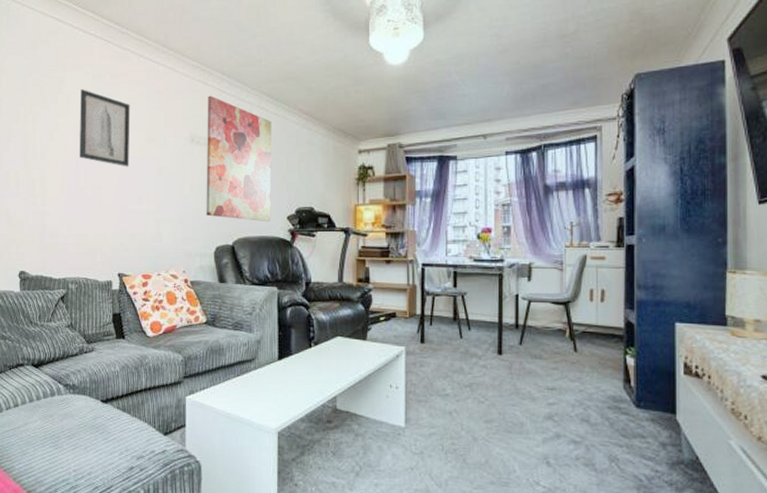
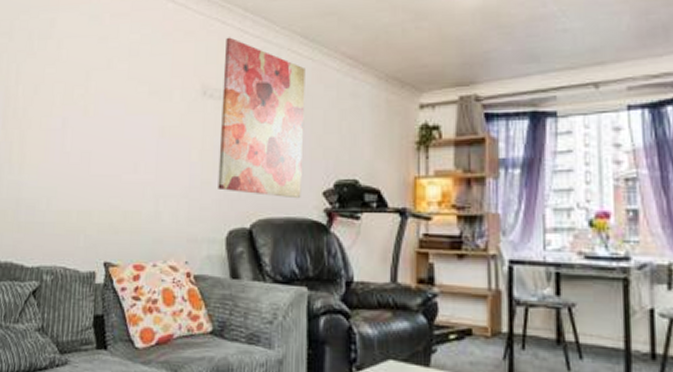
wall art: present [79,89,130,167] -> none [66,32,131,127]

